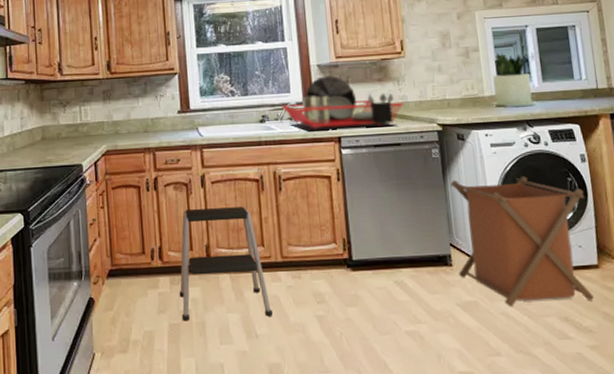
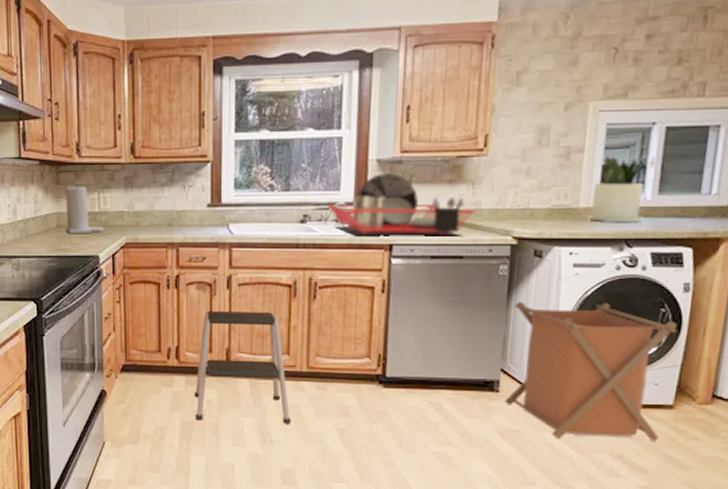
paper towel: none [49,101,86,146] -> present [65,186,104,234]

